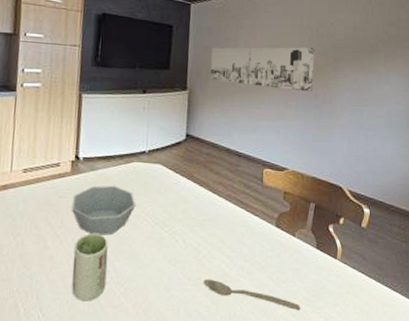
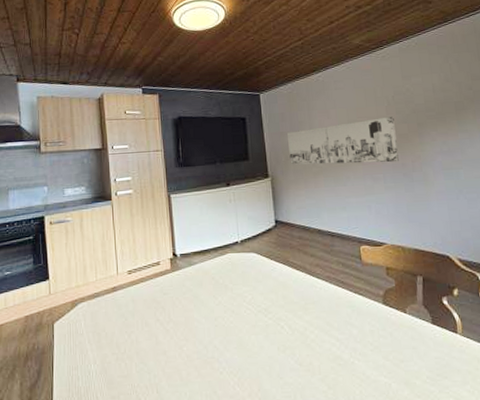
bowl: present [71,185,136,235] -> none [176,277,237,328]
cup: present [72,233,108,302] -> none [184,326,220,393]
spoon: present [204,279,301,311] -> none [316,363,426,392]

